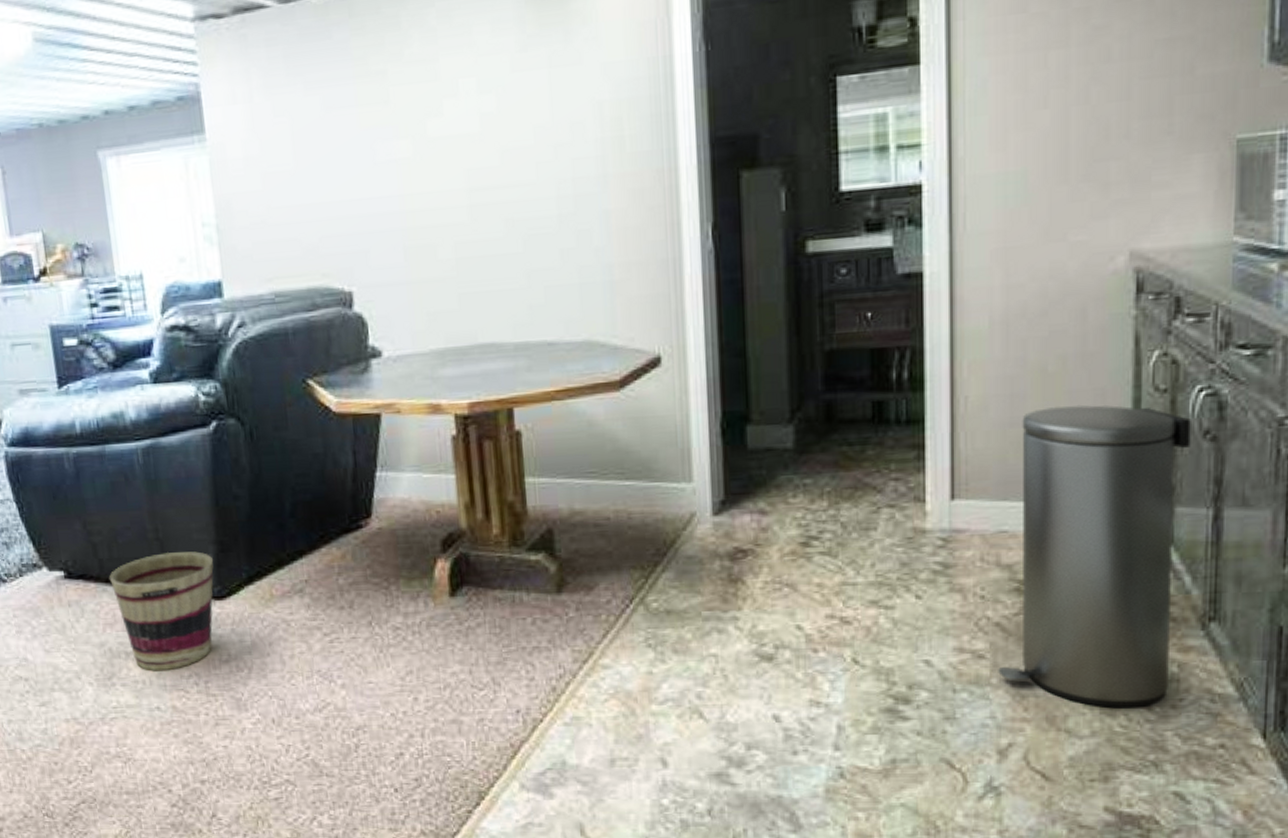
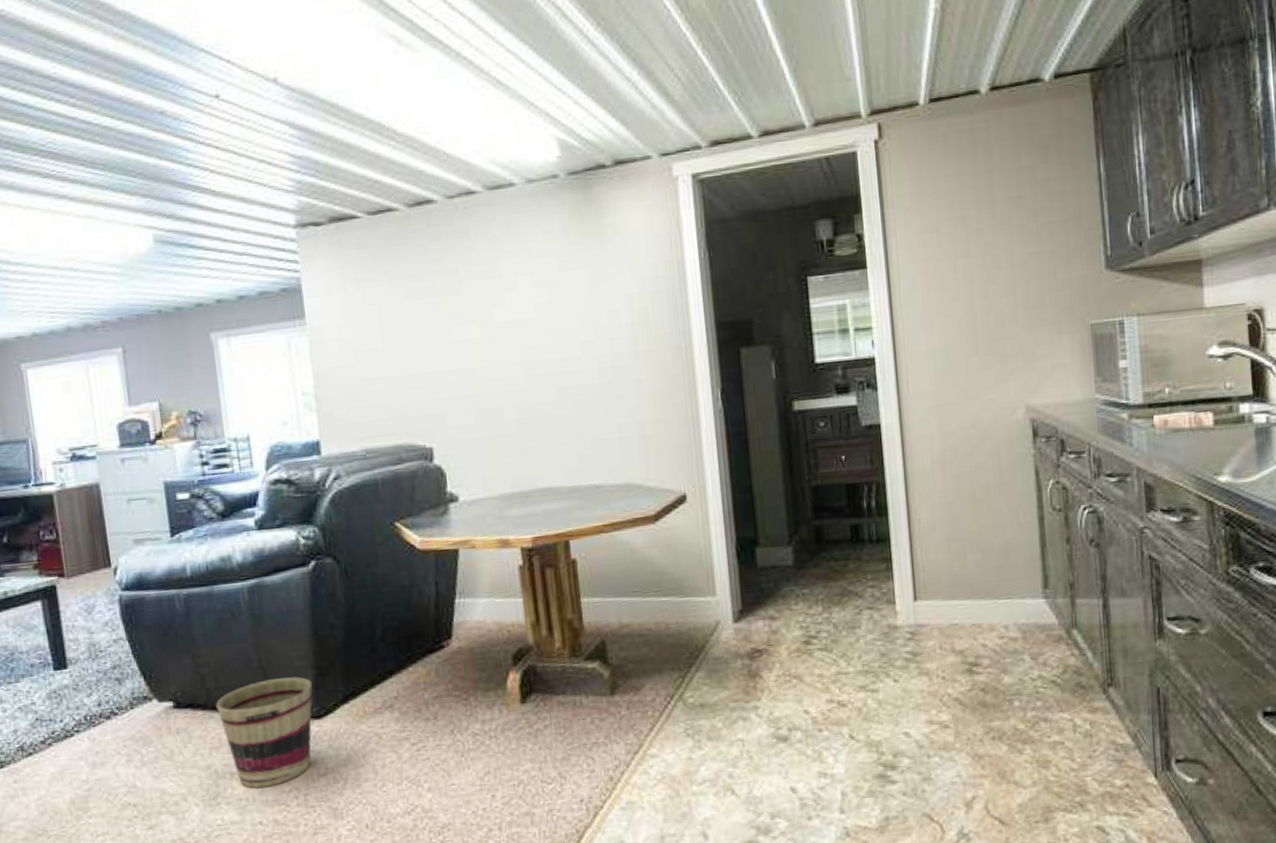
pedal bin: present [998,405,1191,708] -> none [960,523,1085,761]

